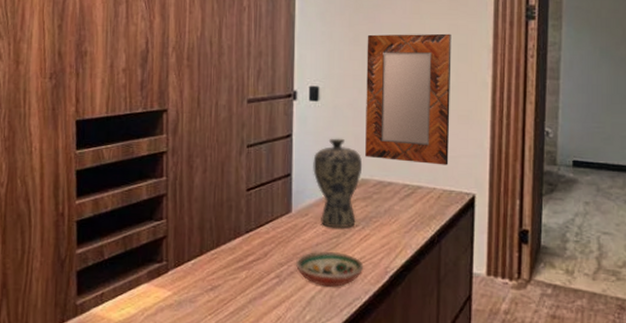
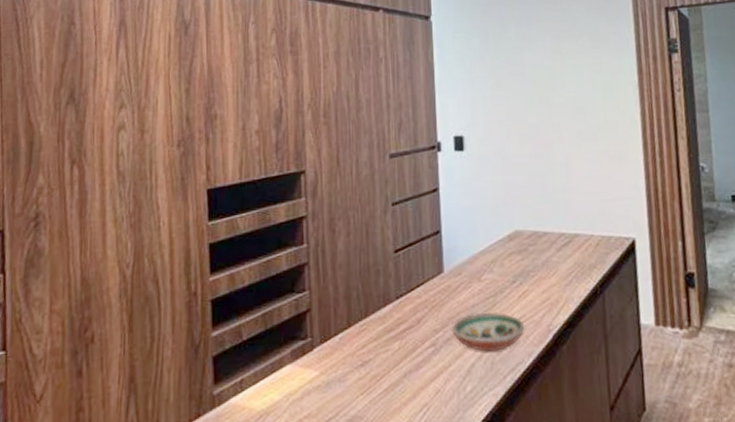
vase: present [313,138,363,228] -> none [463,188,515,287]
home mirror: present [365,33,452,165] -> none [509,72,605,210]

